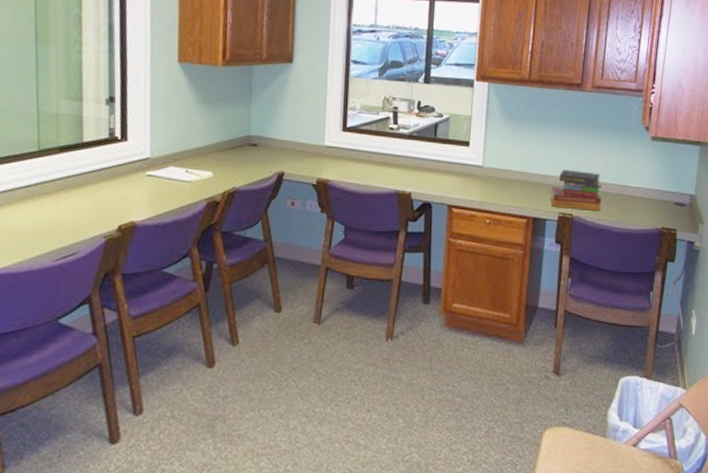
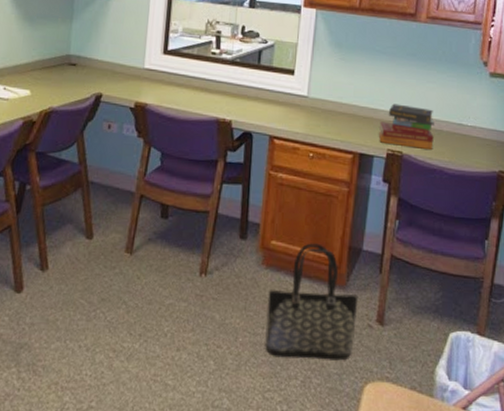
tote bag: none [450,304,536,410] -> present [265,243,359,359]

